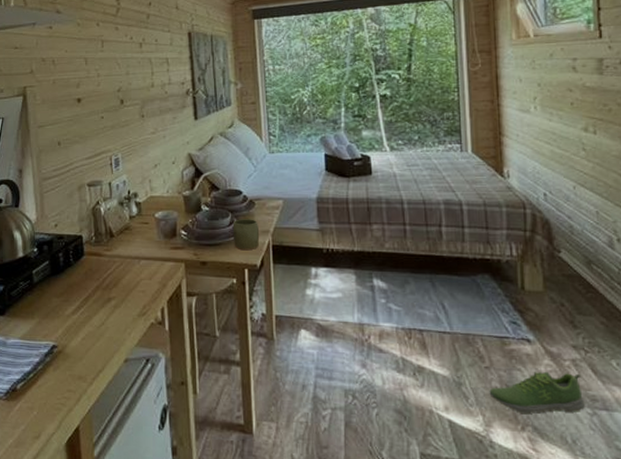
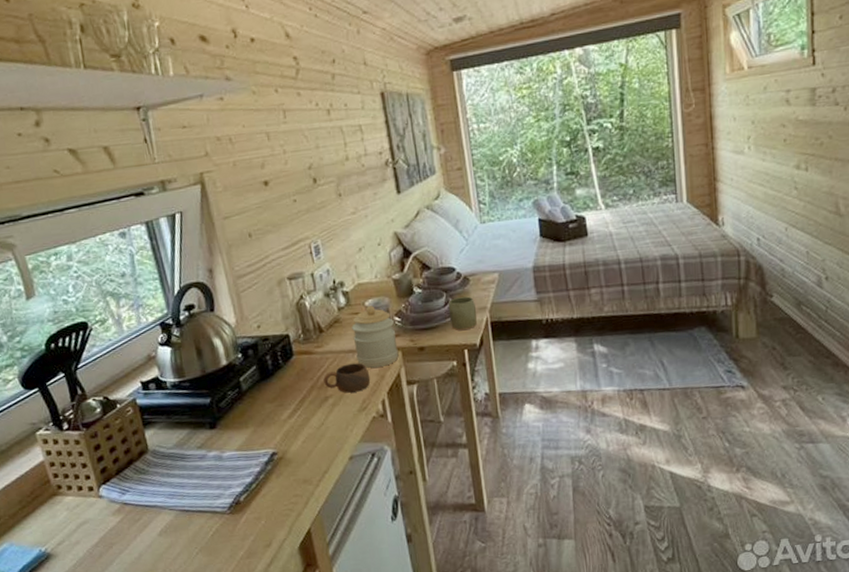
cup: none [109,269,153,297] -> present [323,363,371,393]
jar: none [140,218,182,276] -> present [352,306,399,368]
shoe: present [489,371,586,414] -> none [706,413,794,456]

